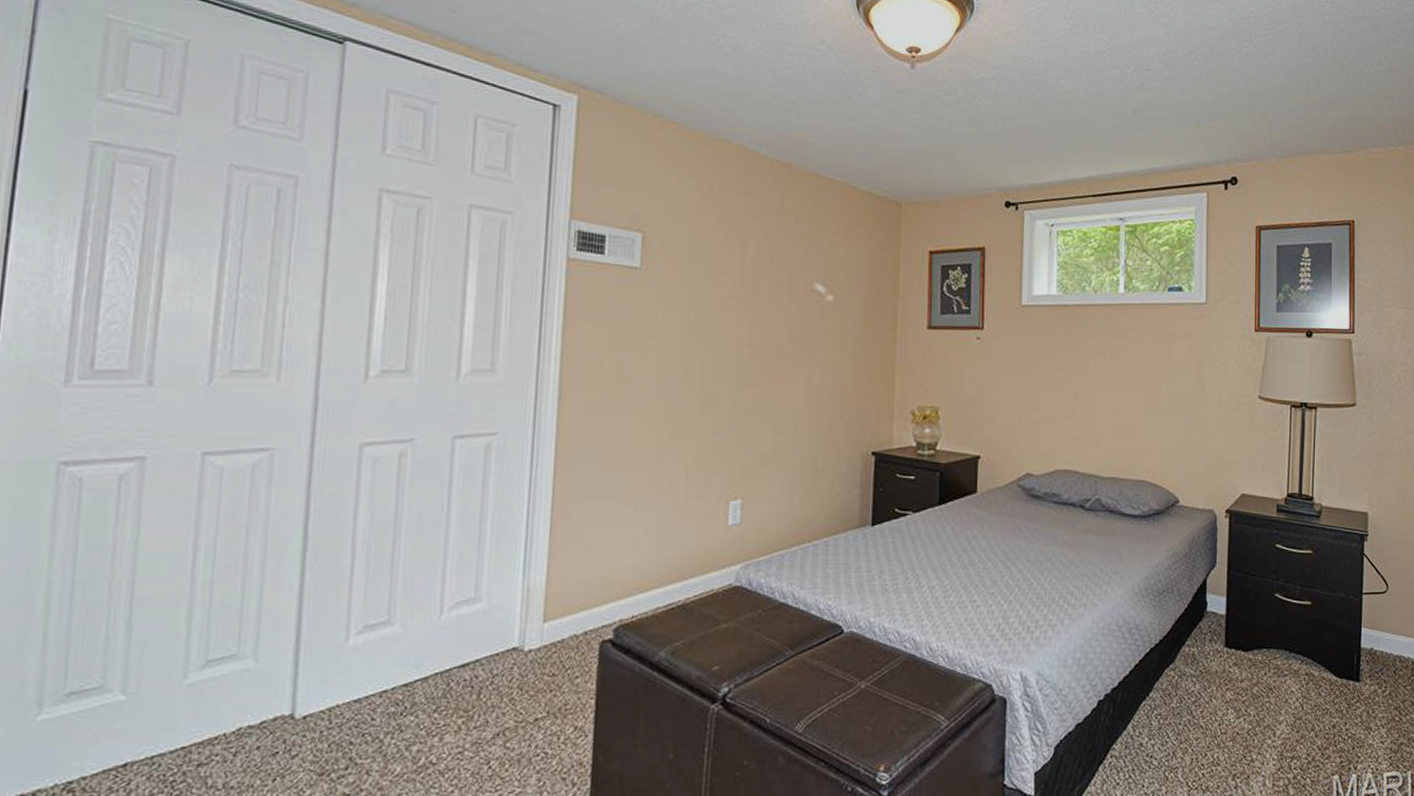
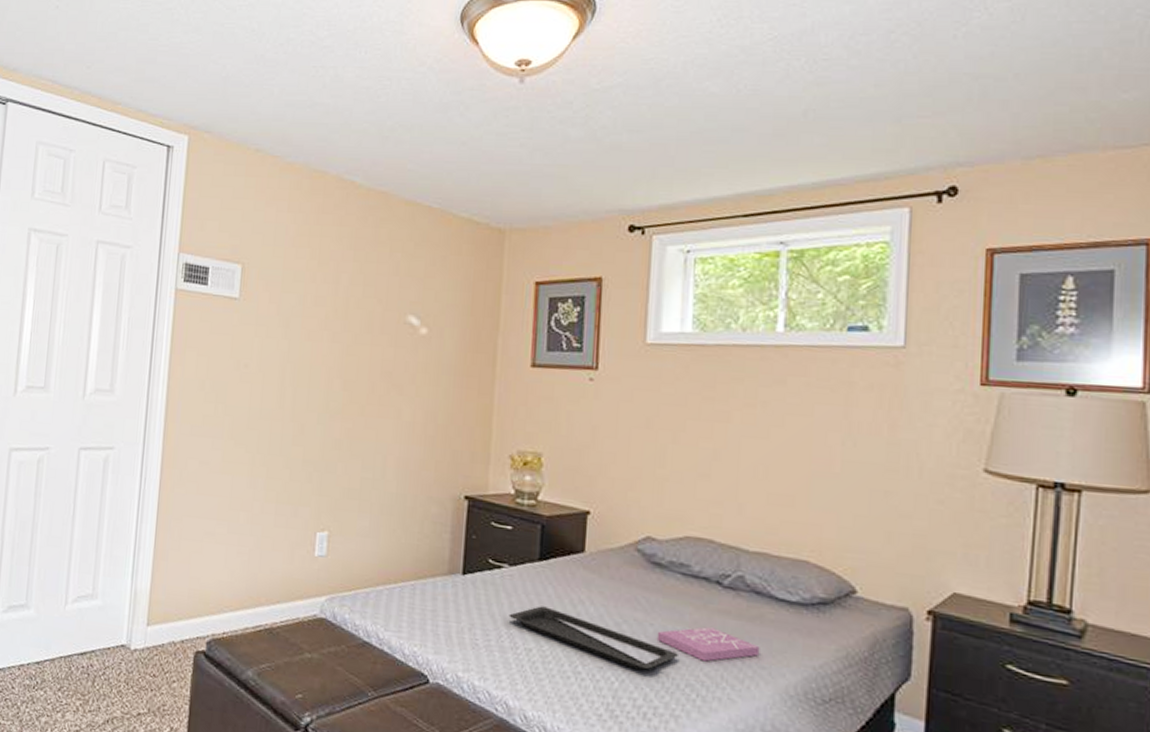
serving tray: none [914,546,1053,591] -> present [509,606,678,671]
book: none [1036,545,1114,575] -> present [656,627,760,662]

